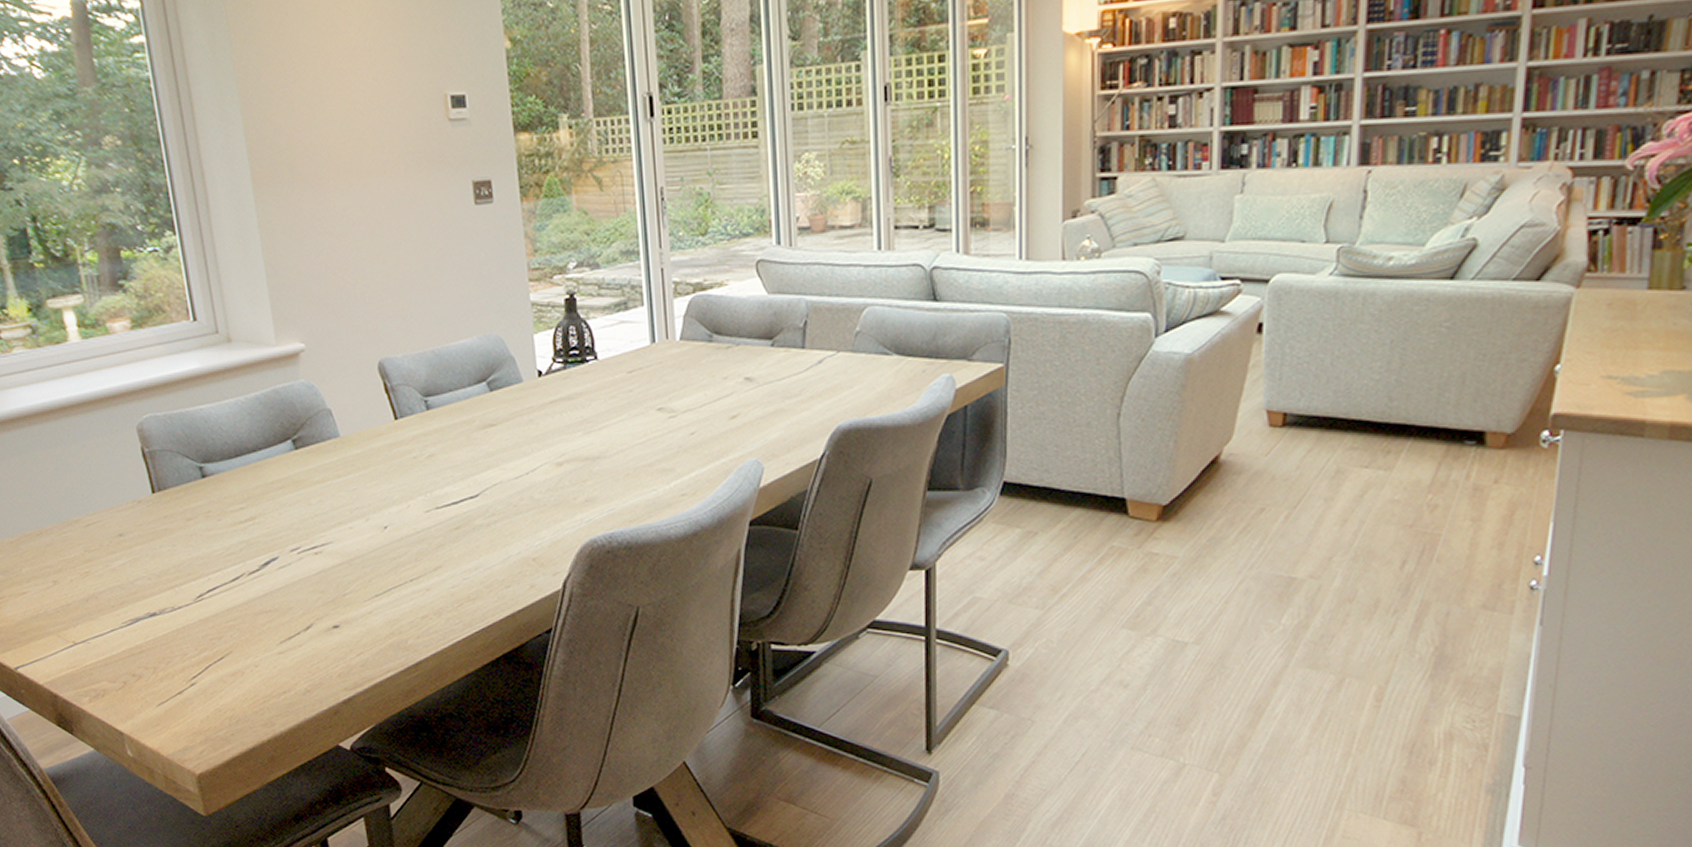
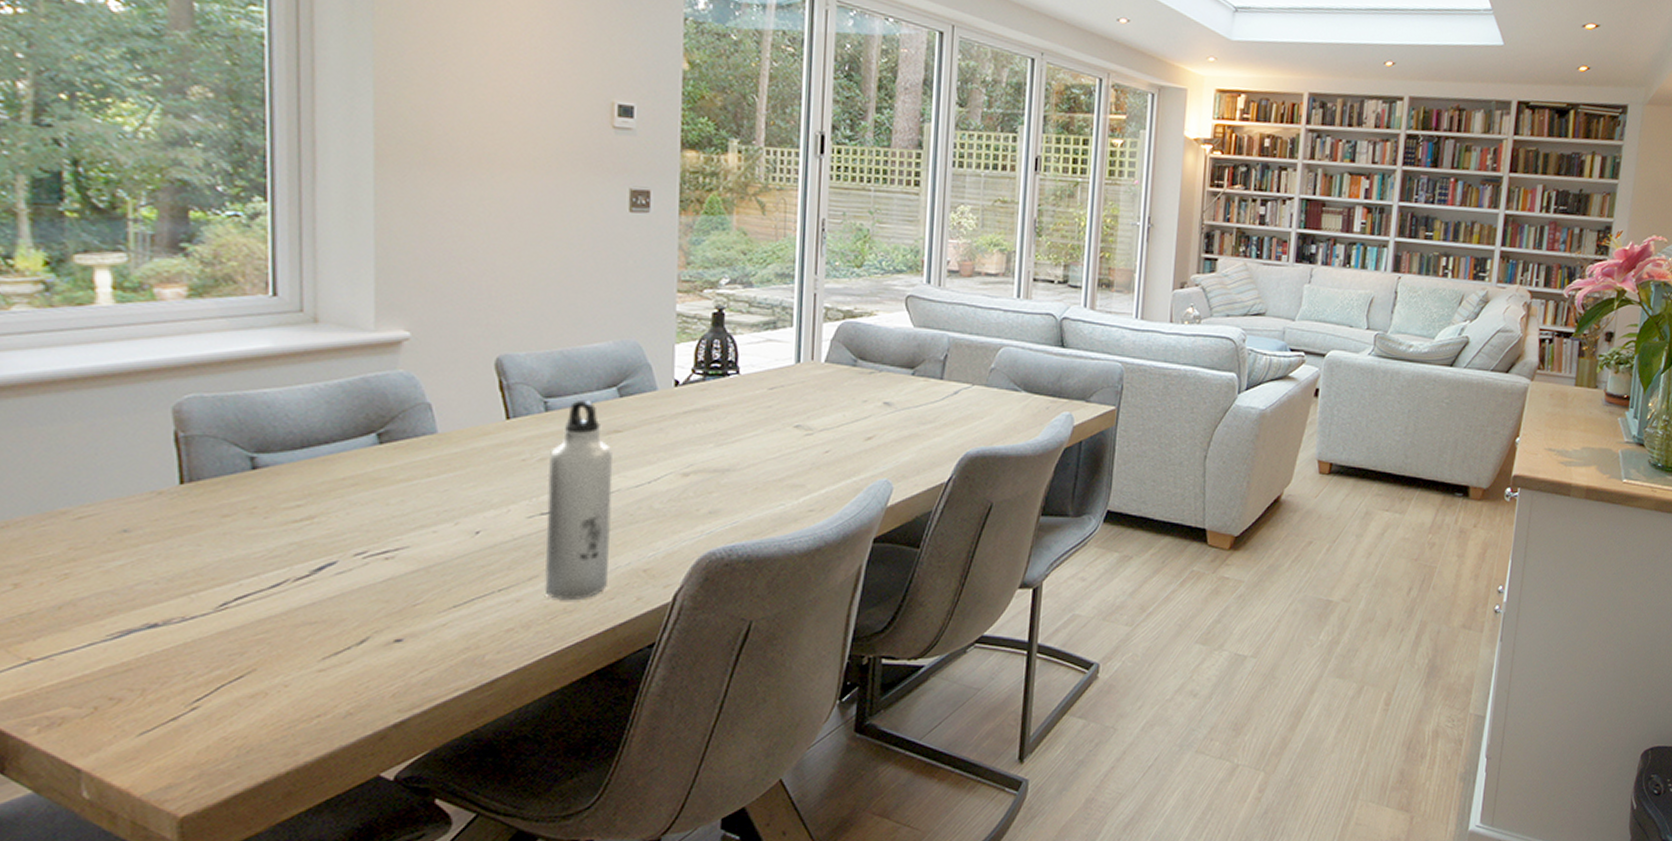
water bottle: none [436,396,502,588] -> present [545,399,613,599]

